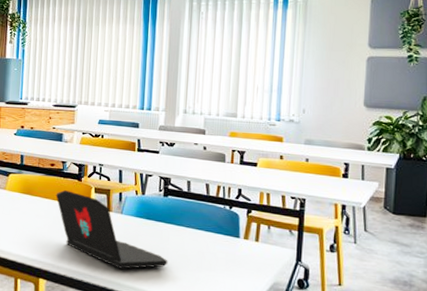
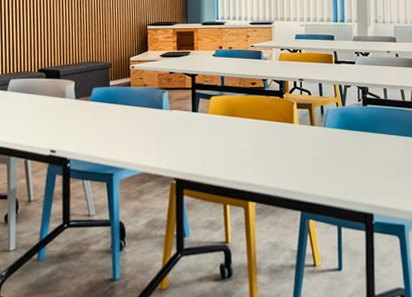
laptop: present [56,190,168,269] -> none [259,108,372,182]

